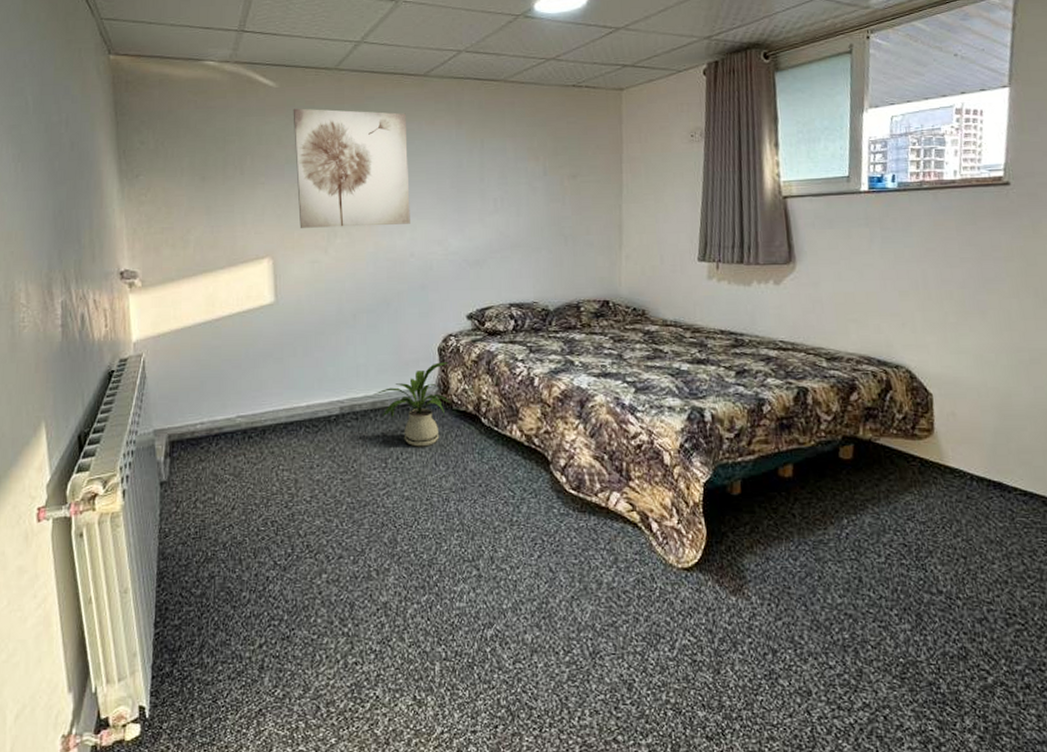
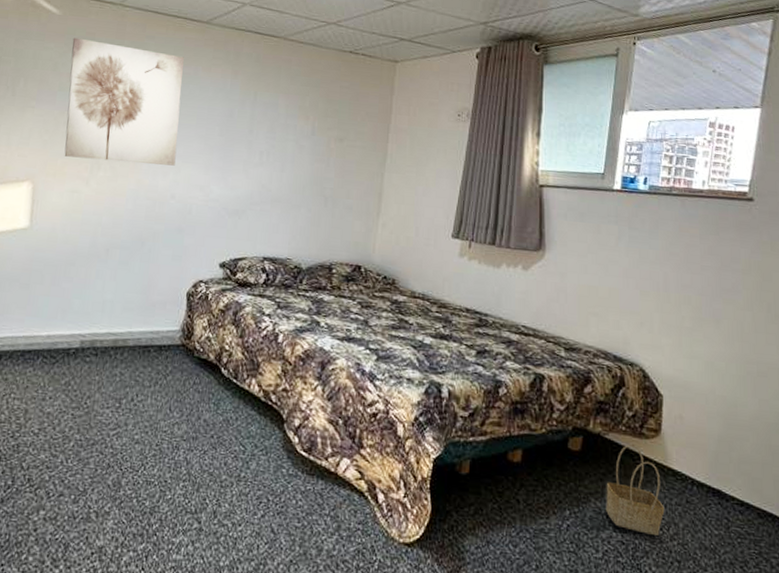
house plant: present [374,362,451,447] -> none [117,307,196,391]
basket: none [882,446,946,534] -> present [606,444,665,535]

